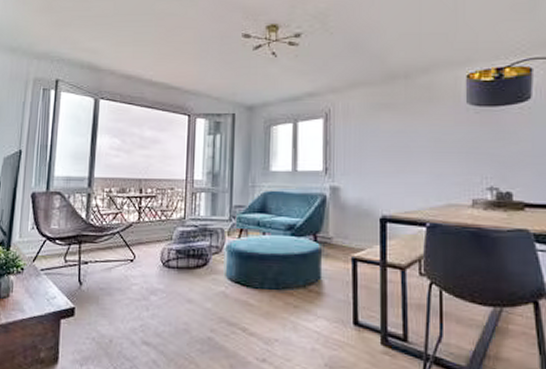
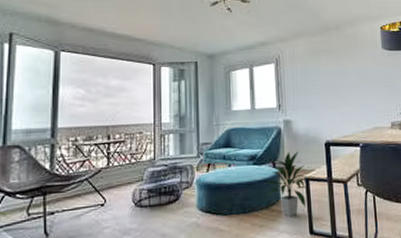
indoor plant: none [302,224,355,302] -> present [264,151,308,217]

